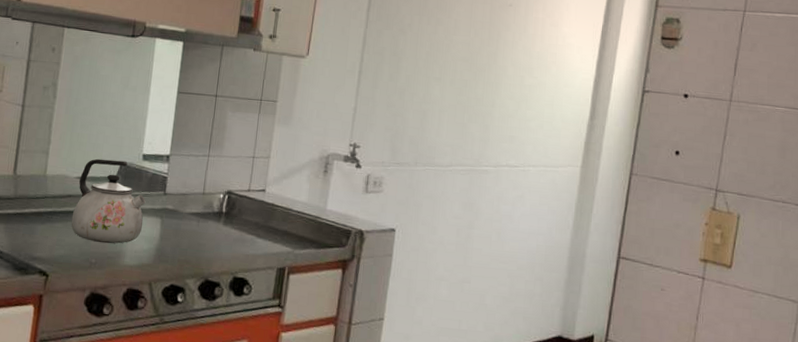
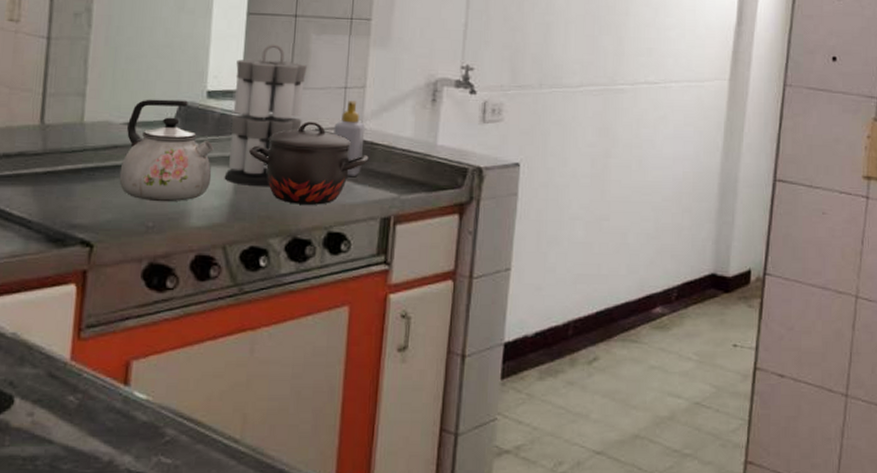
spice rack: none [153,118,223,235] -> present [224,44,307,186]
cooking pot: none [173,184,270,254] -> present [248,121,369,205]
soap bottle: none [242,168,268,232] -> present [334,100,365,176]

